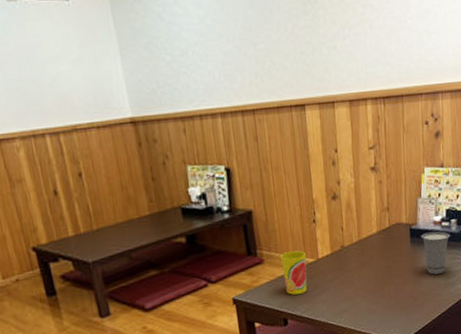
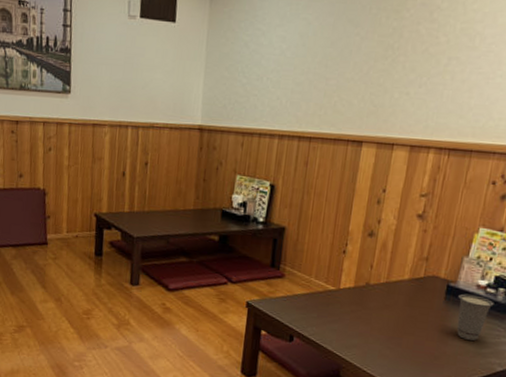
cup: present [280,250,307,295] -> none [299,274,329,317]

